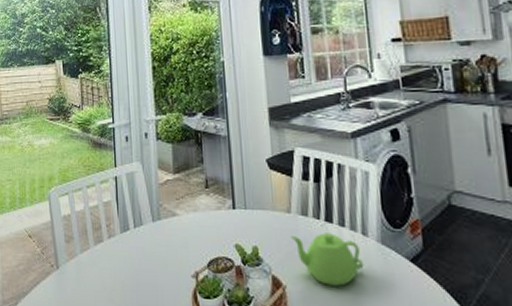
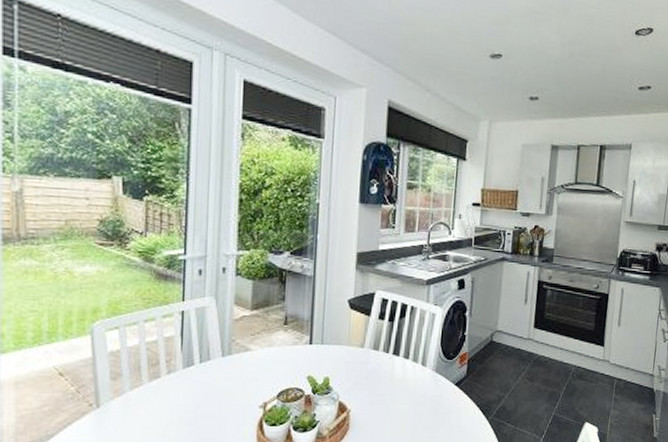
teapot: present [290,233,364,287] -> none [361,364,419,407]

